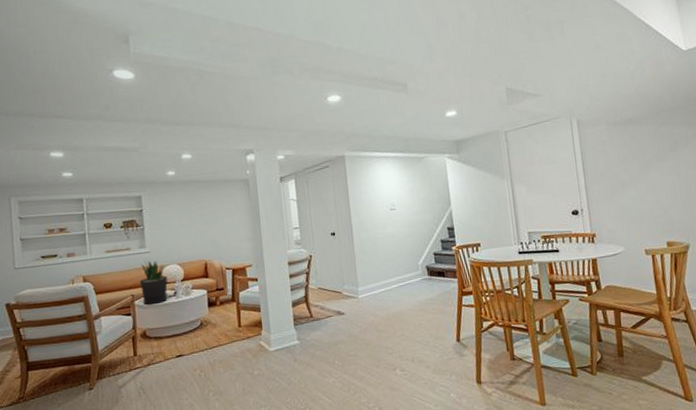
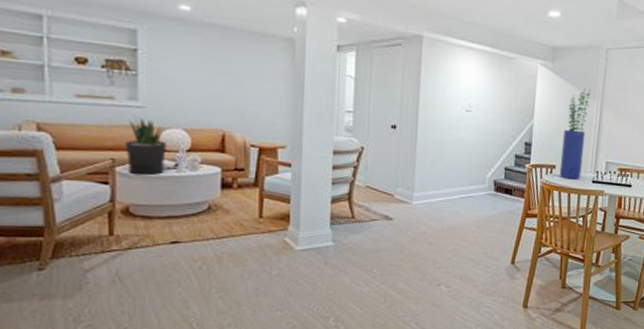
vase: none [480,170,507,255] -> present [559,88,591,180]

